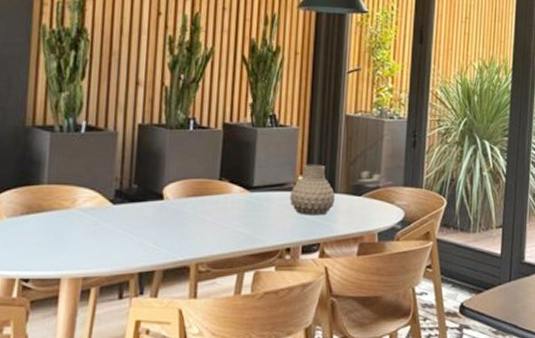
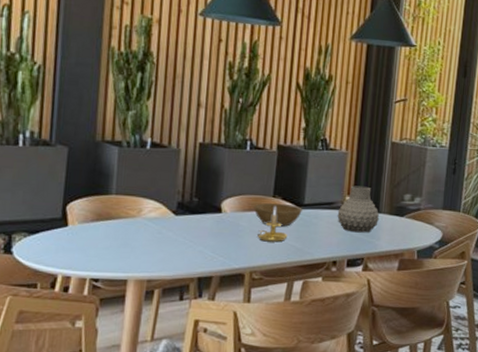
bowl: none [198,186,252,212] -> present [253,202,302,227]
candle holder: none [203,190,236,230] -> present [257,206,288,242]

